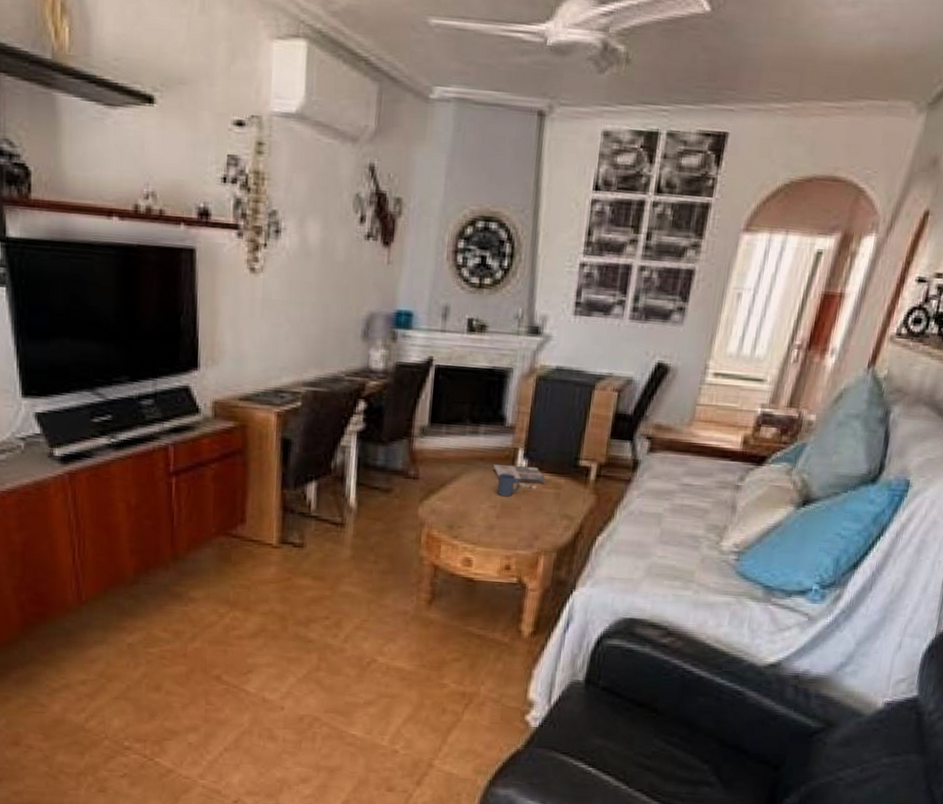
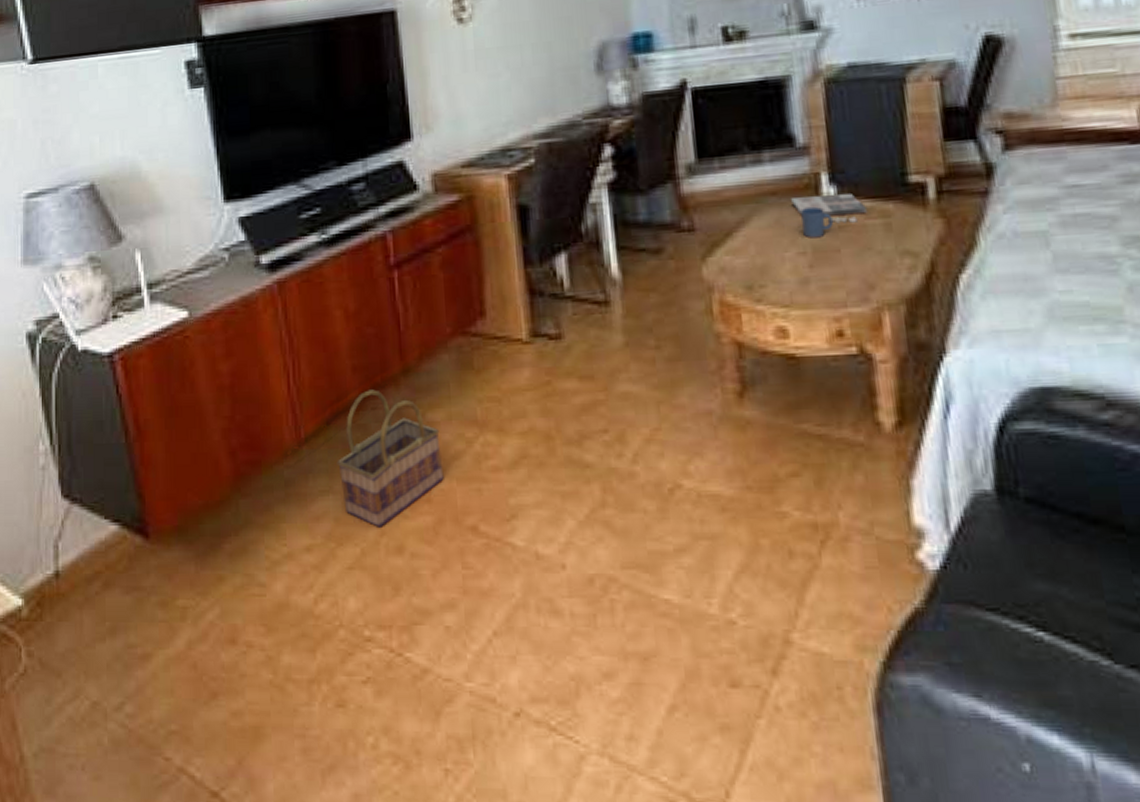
basket: none [111,569,199,671] -> present [336,389,444,527]

